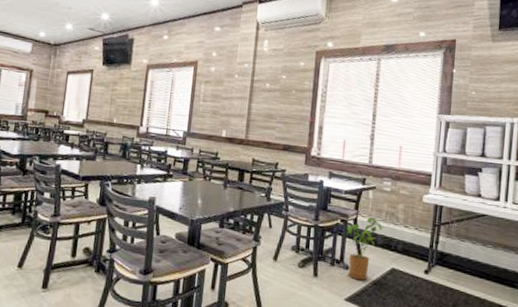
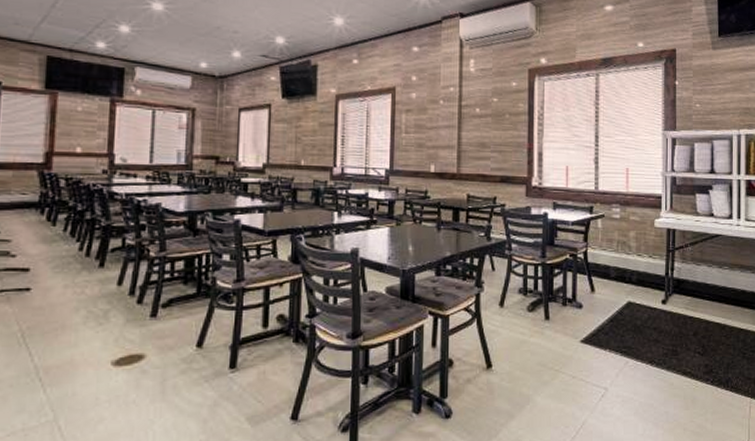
house plant: present [347,217,385,281] -> none [577,249,617,319]

